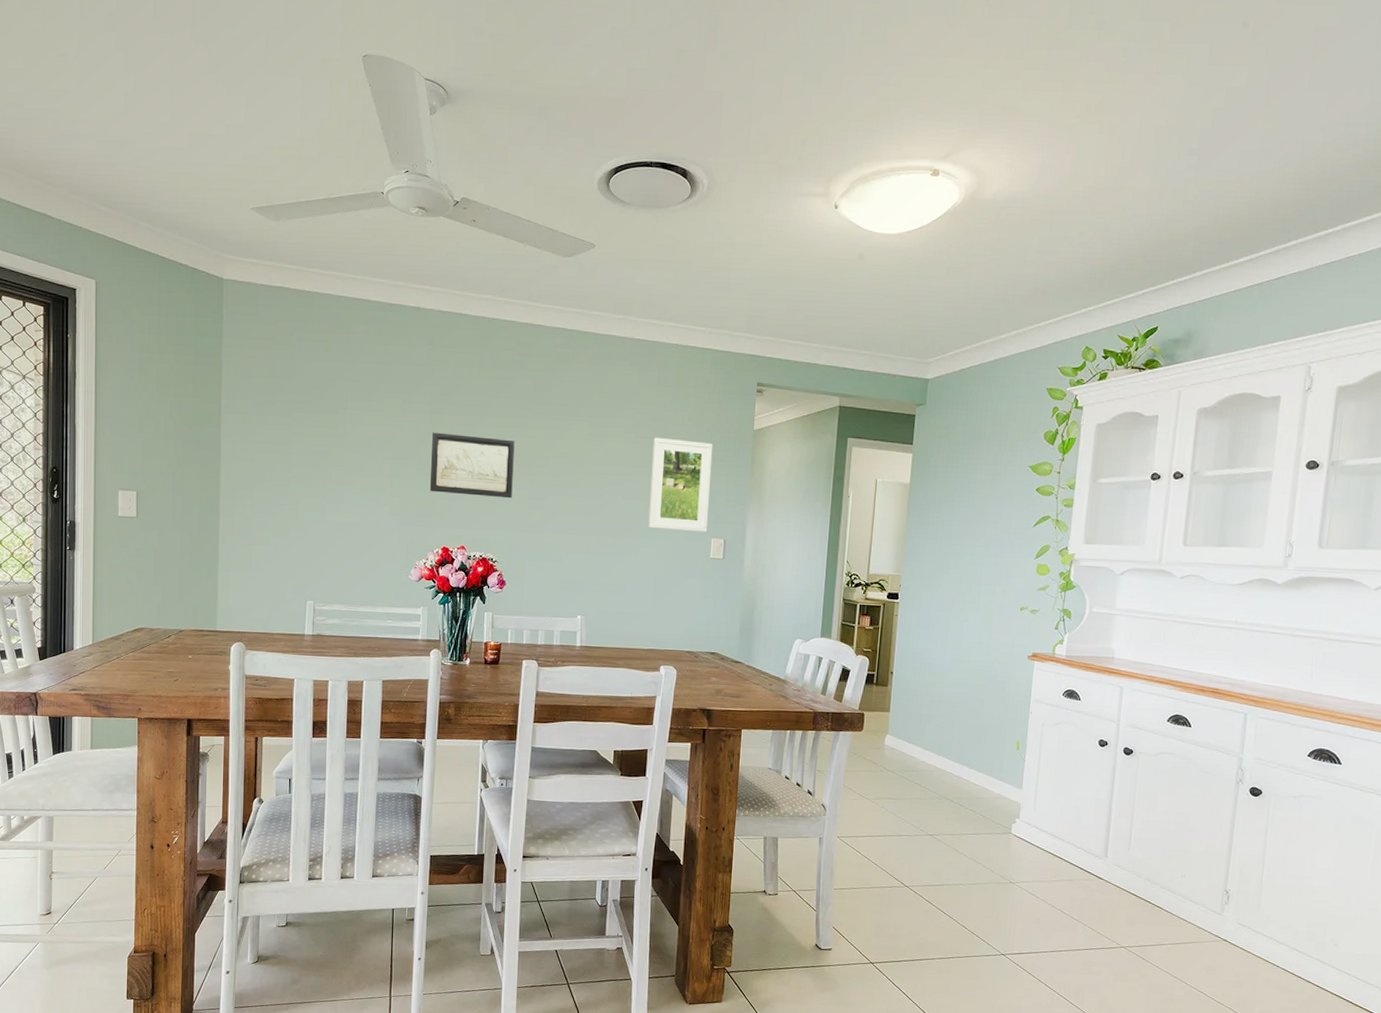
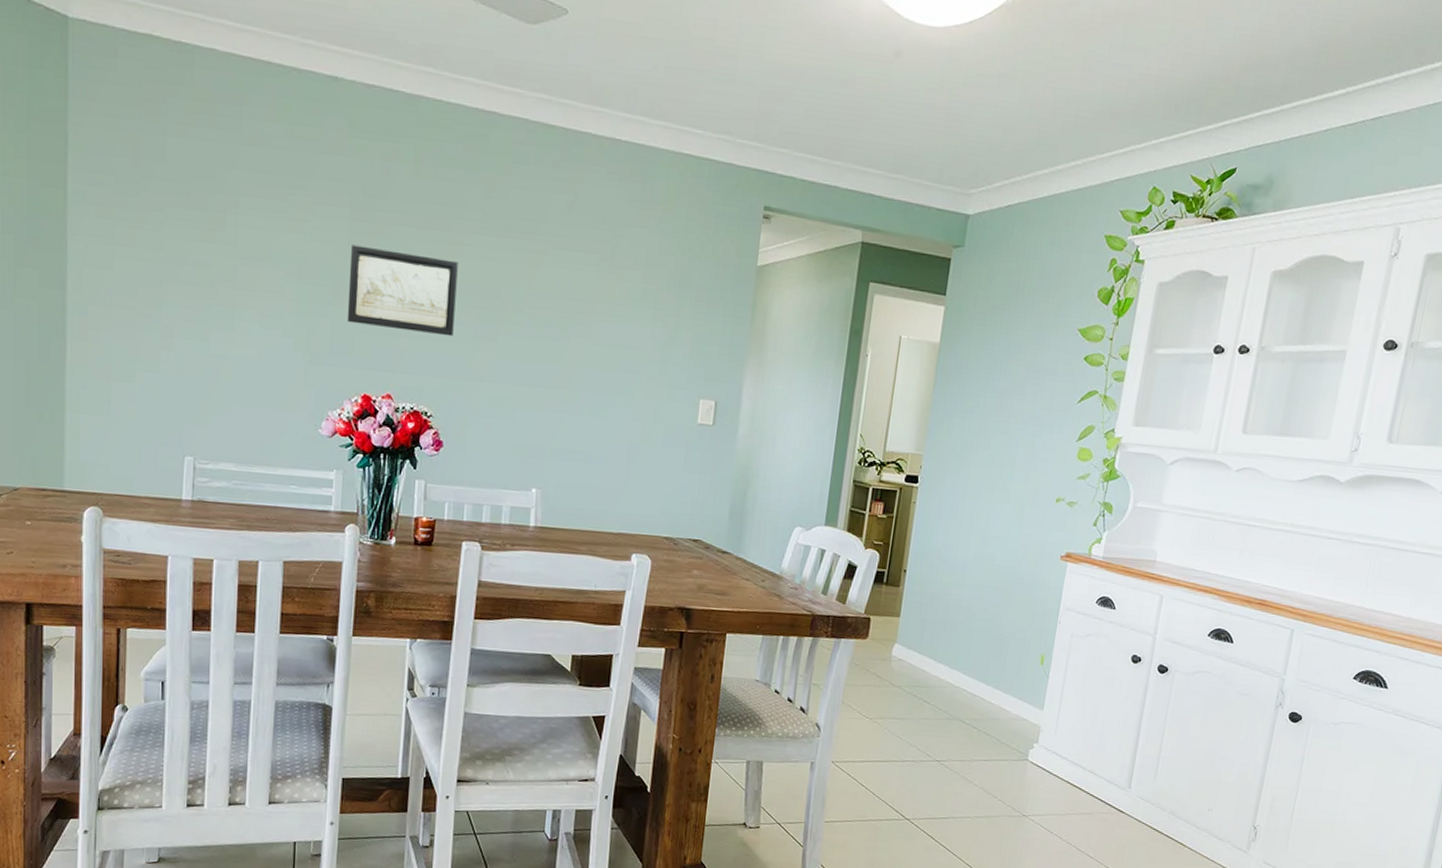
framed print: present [648,437,713,532] -> none [623,268,707,392]

